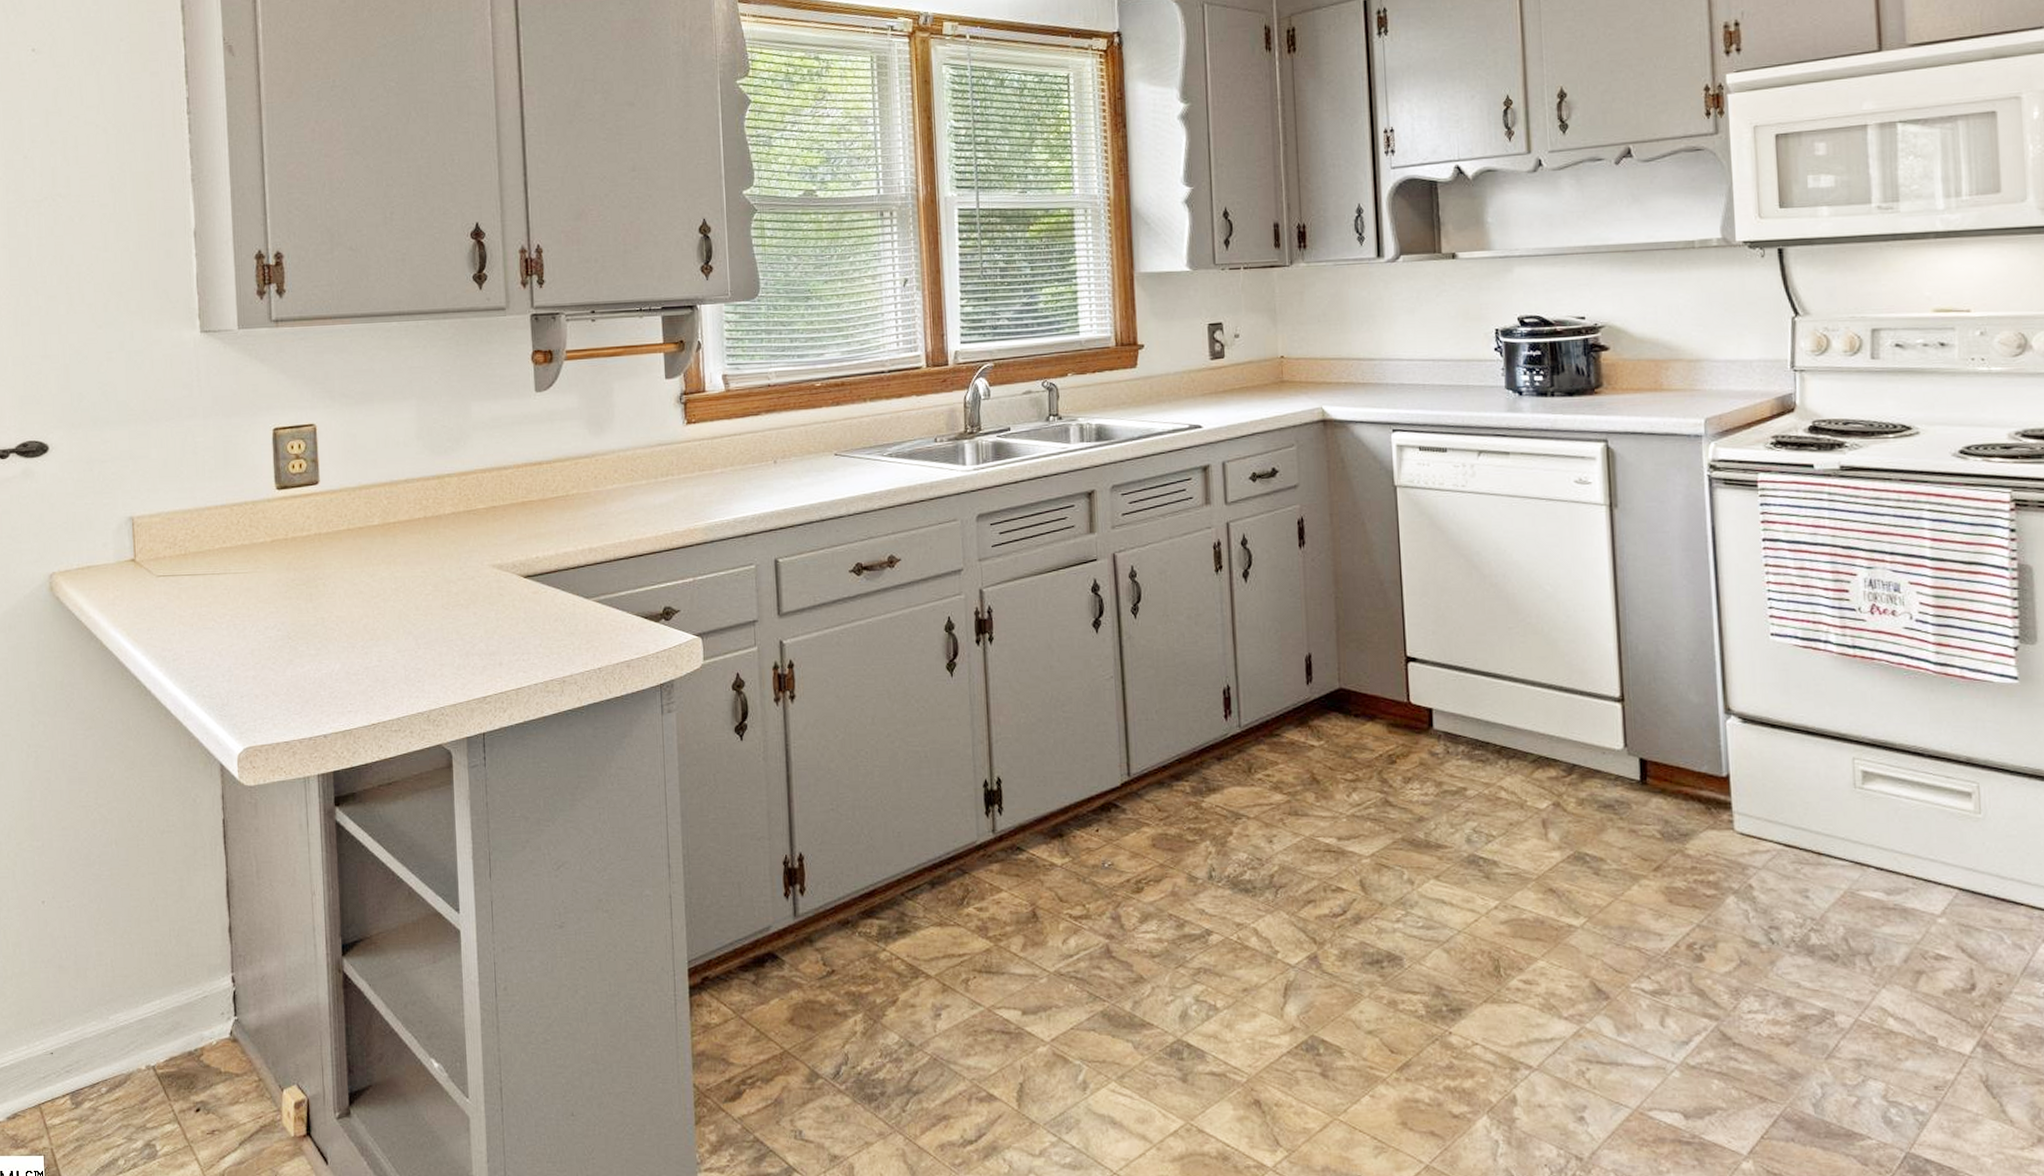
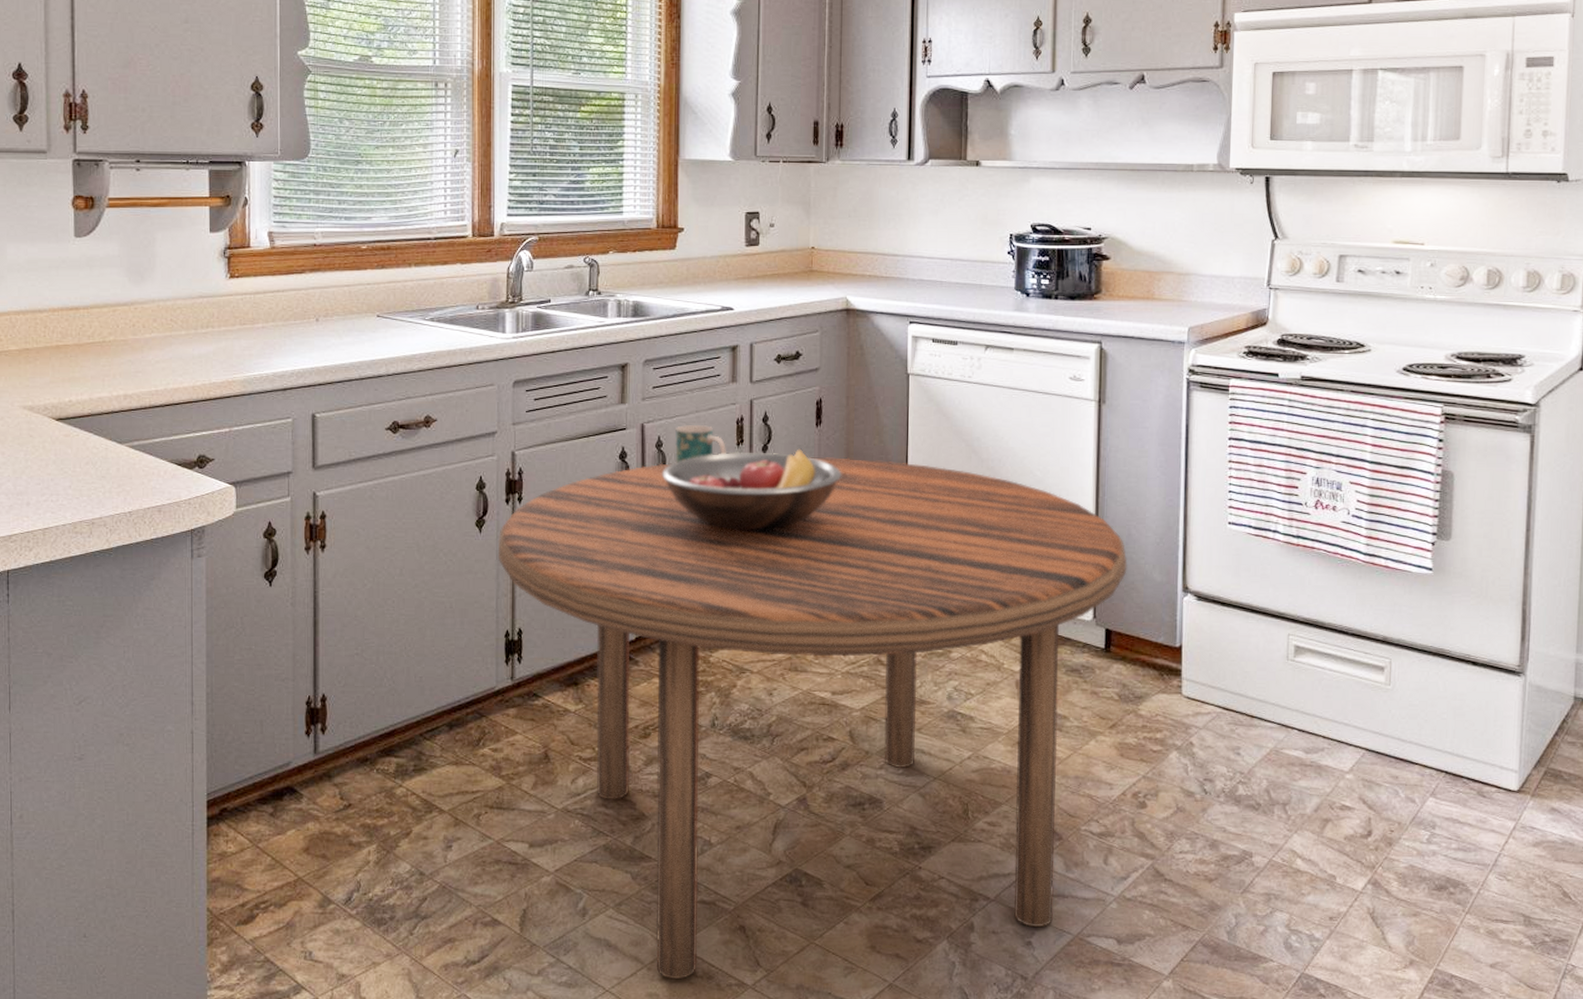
dining table: none [970,580,1659,1160] -> present [497,457,1128,979]
fruit bowl: none [1138,572,1331,664] -> present [662,448,842,531]
mug: none [1149,551,1206,594] -> present [675,424,727,463]

